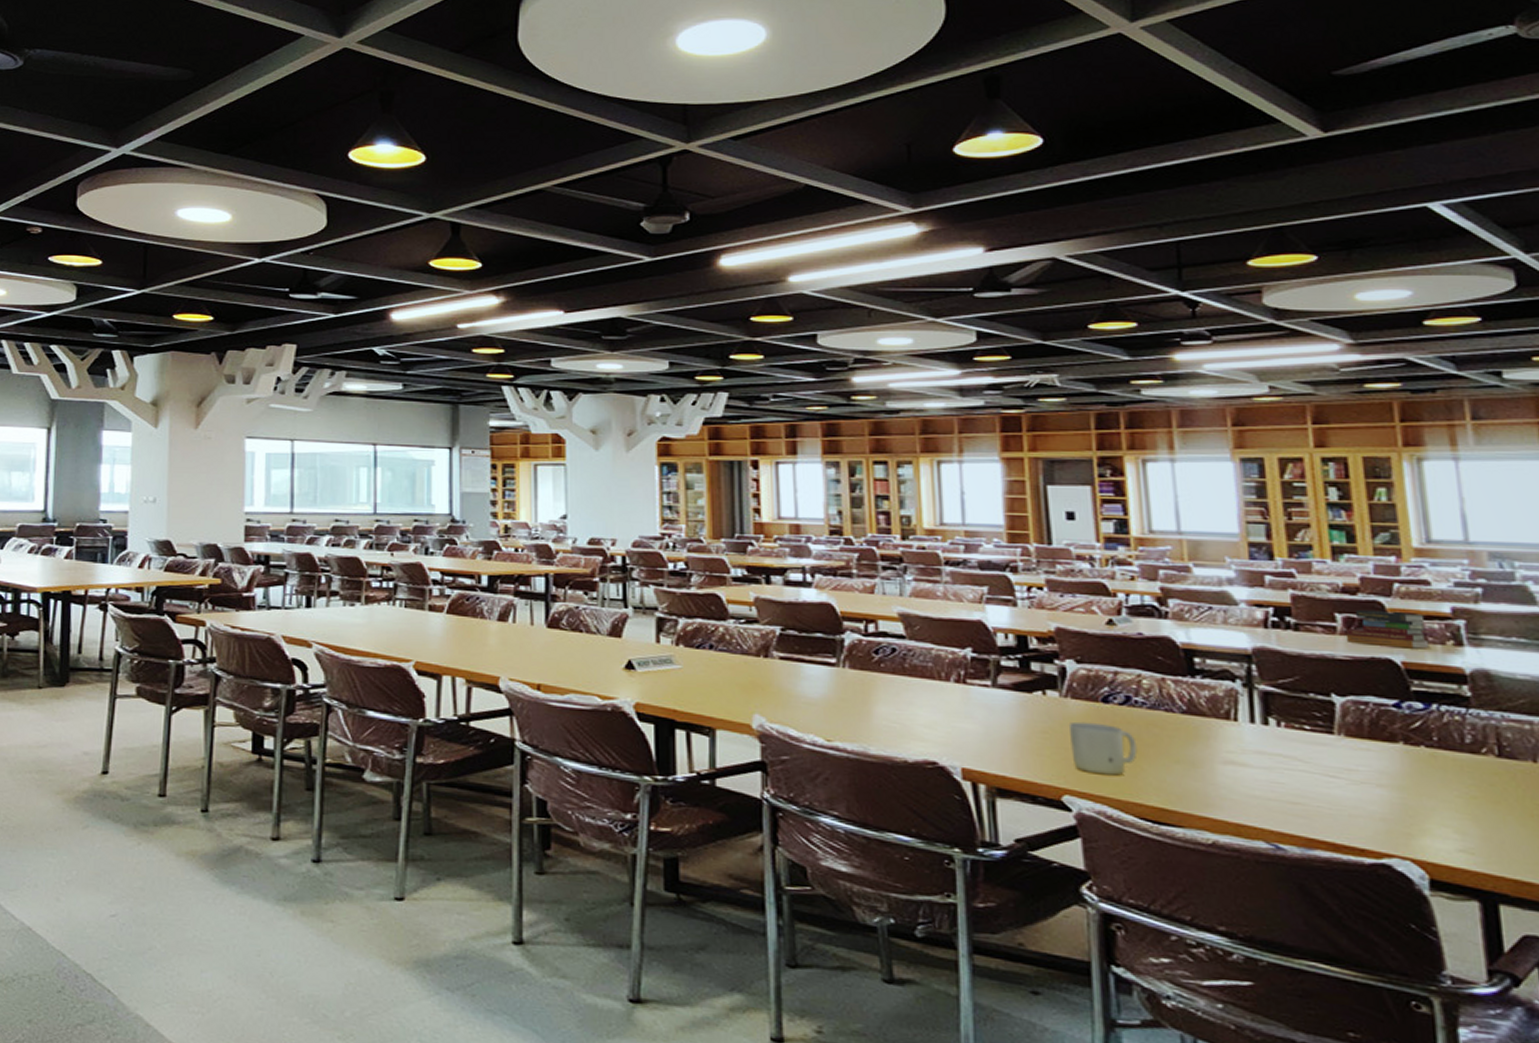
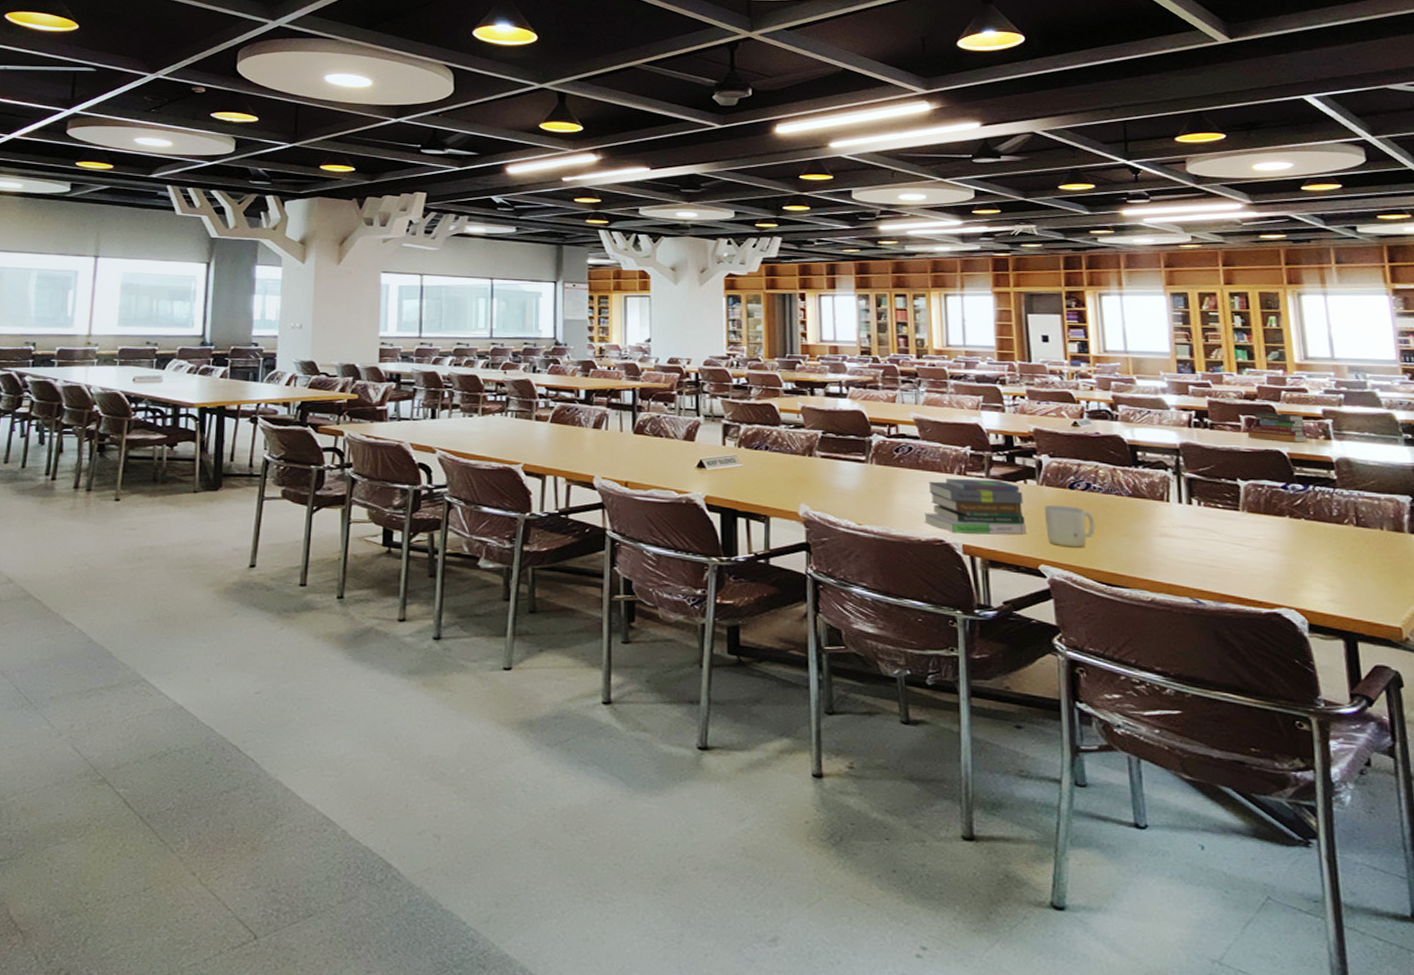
books: none [912,687,1045,758] -> present [924,478,1026,535]

